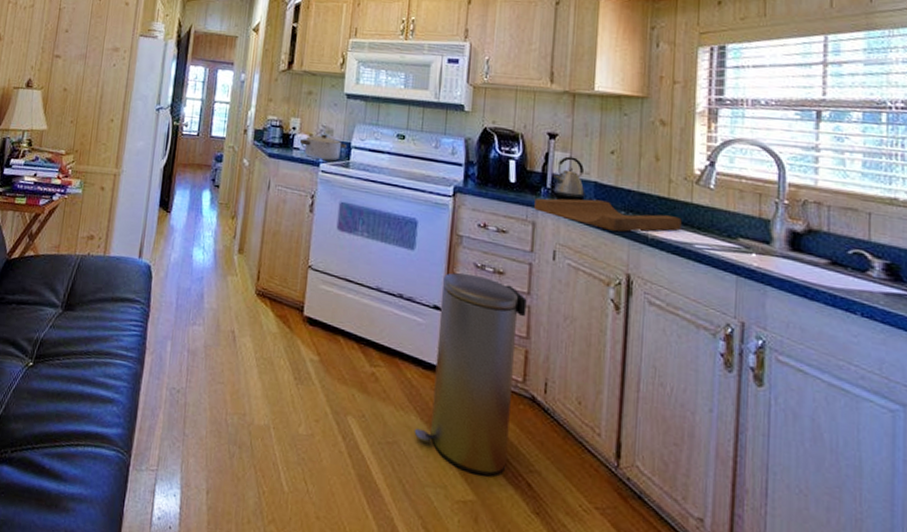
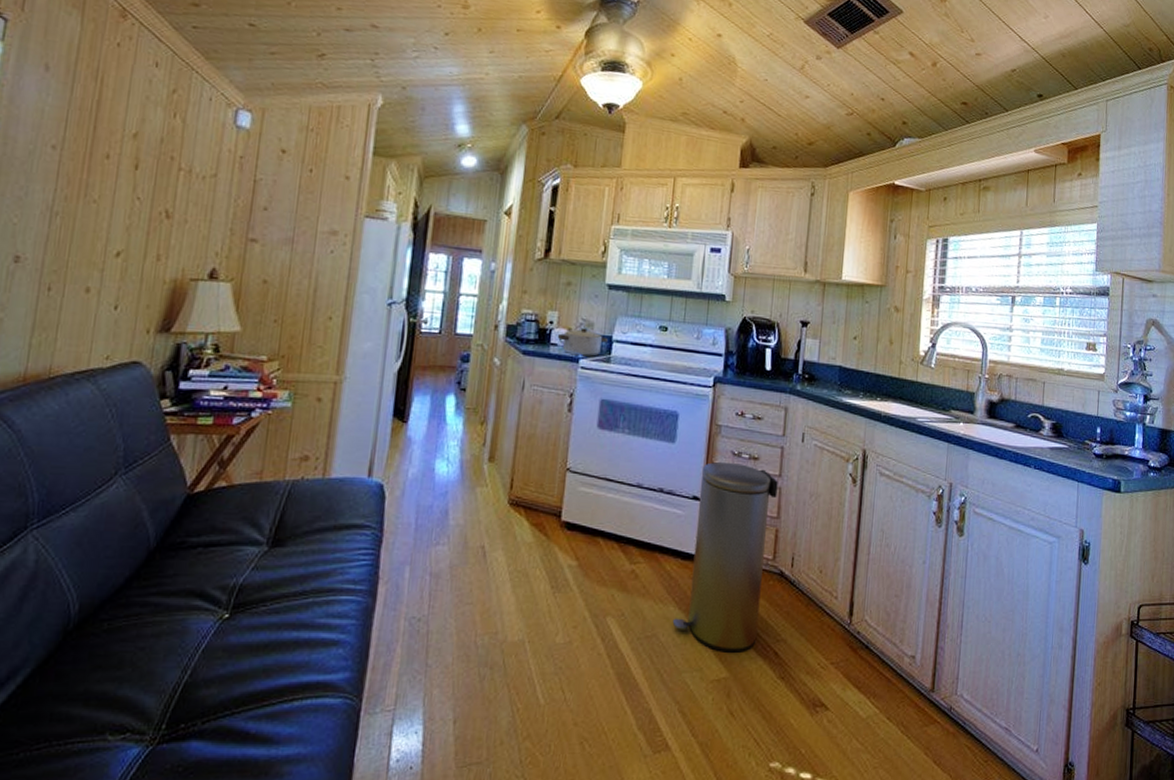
cutting board: present [534,198,682,232] -> none [787,382,909,412]
kettle: present [552,156,585,201] -> none [803,343,831,385]

